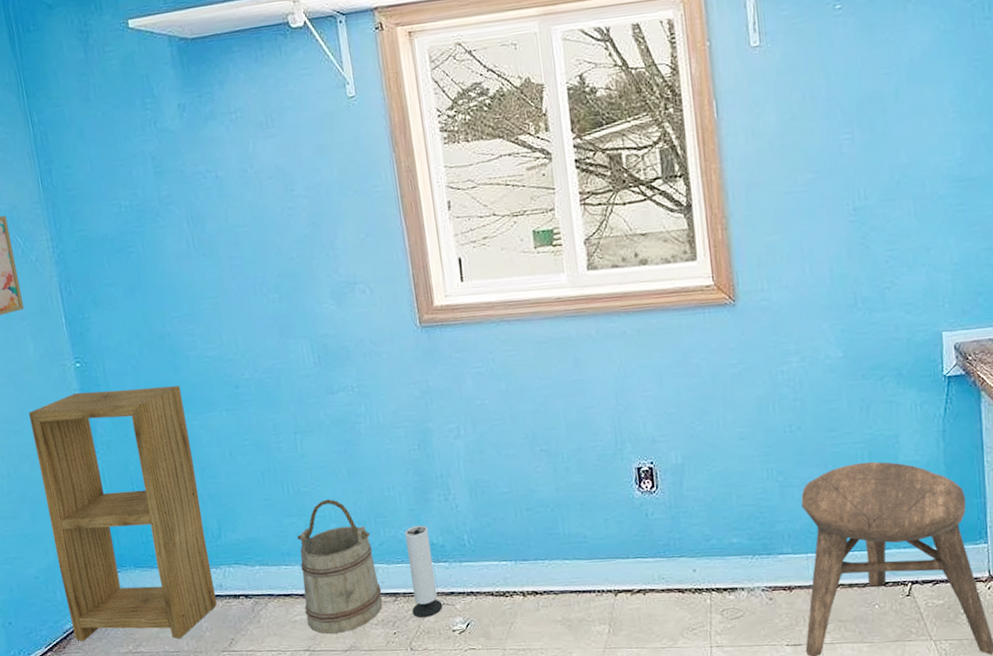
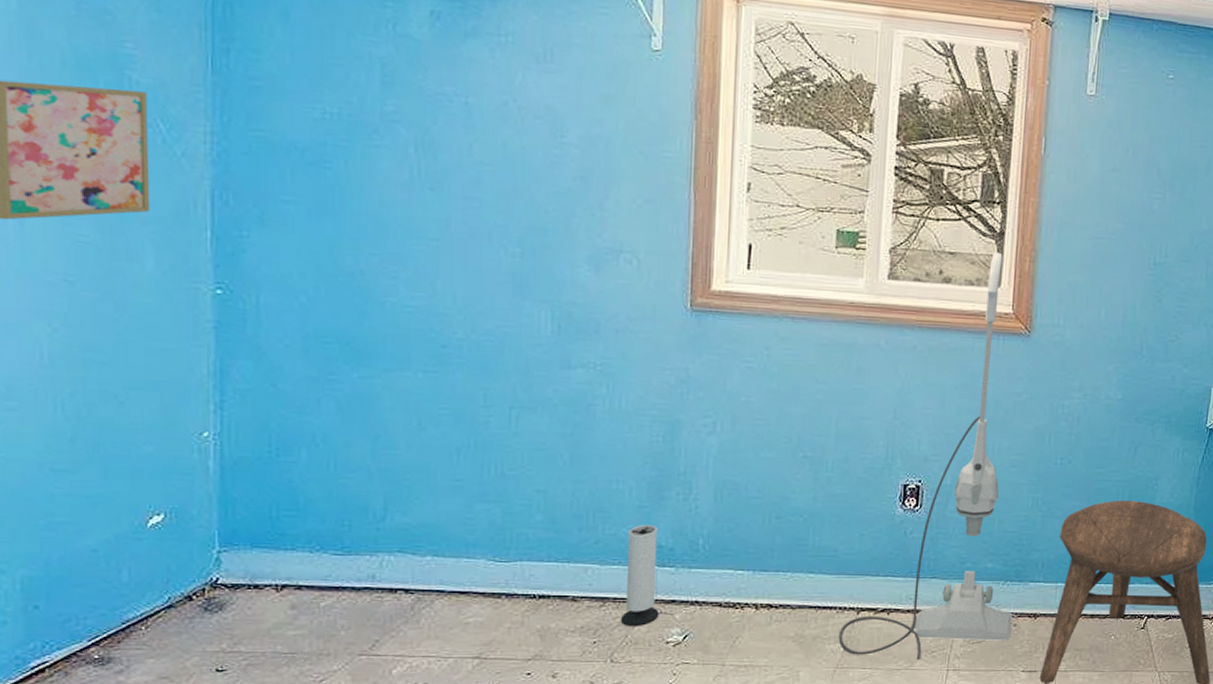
shelving unit: present [29,386,217,641] -> none [128,325,364,638]
bucket: present [297,499,383,634] -> none [483,486,587,639]
vacuum cleaner: none [601,225,769,639] -> present [838,252,1013,661]

